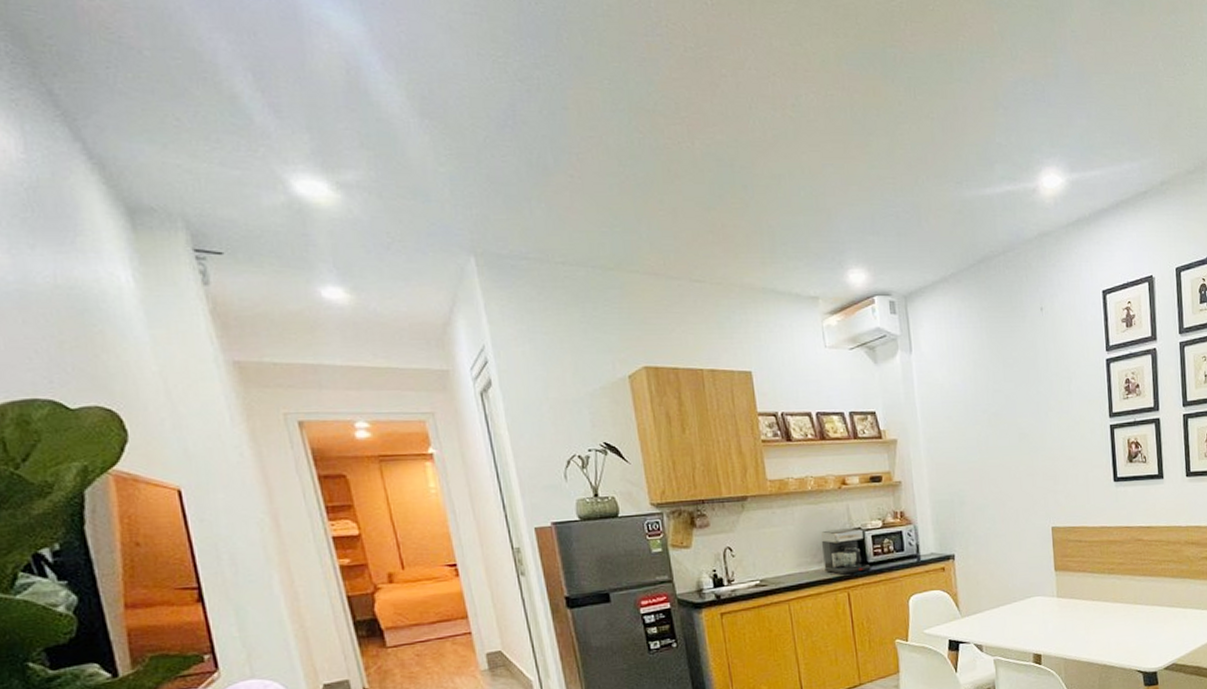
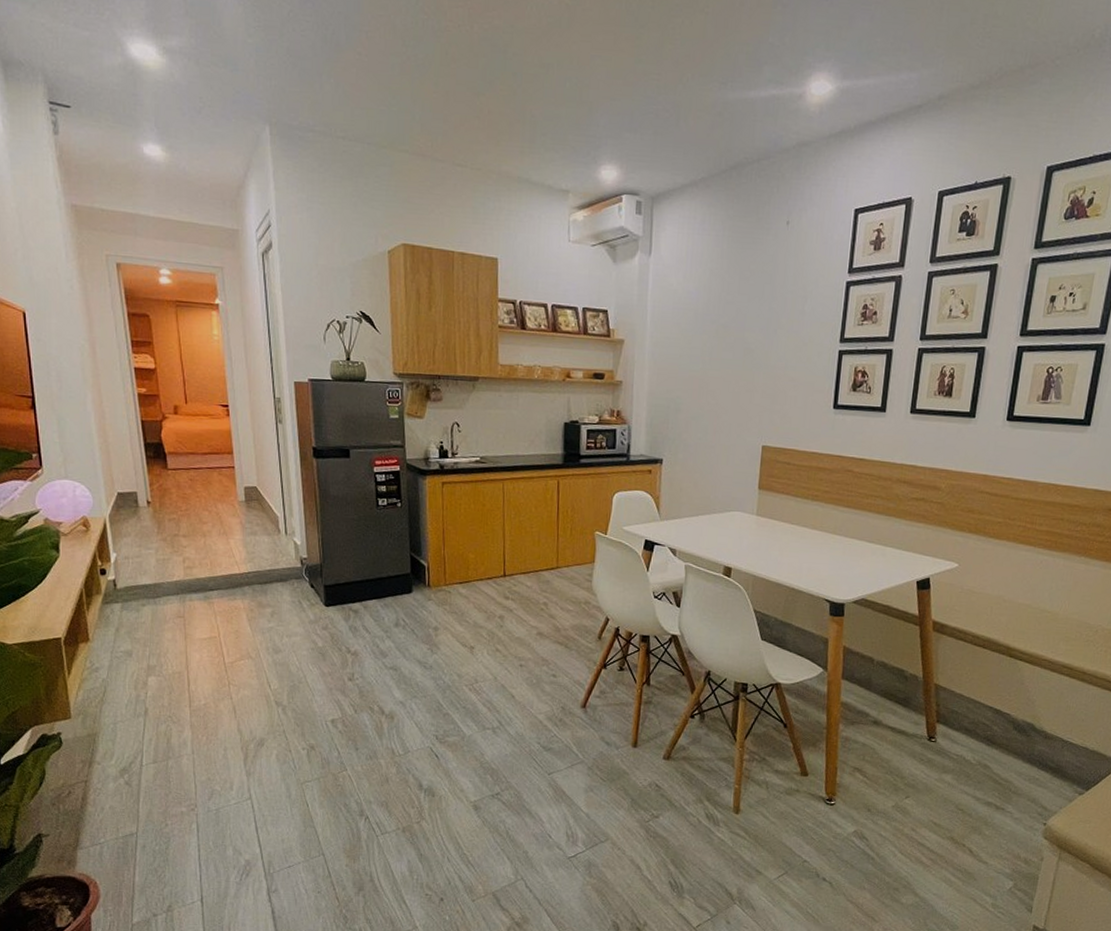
coffee maker: present [820,527,871,575] -> none [539,418,583,464]

